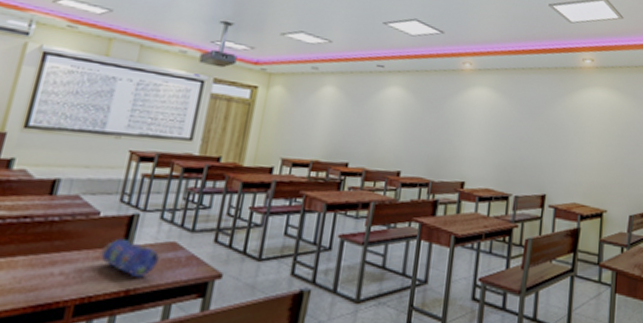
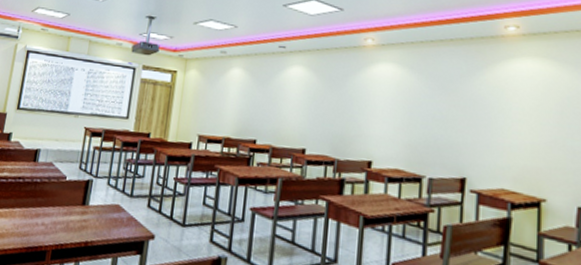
pencil case: present [100,238,161,279] -> none [68,198,109,233]

